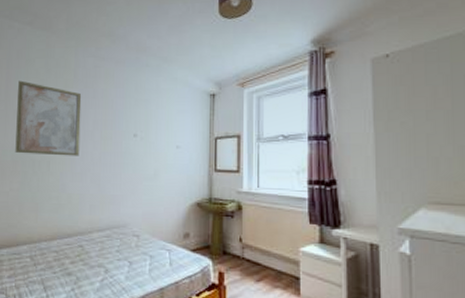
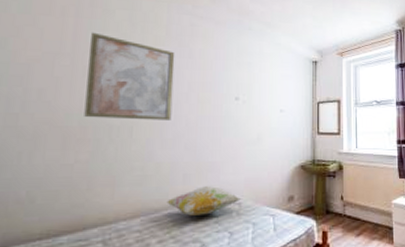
decorative pillow: none [77,217,140,244] -> present [167,186,242,216]

